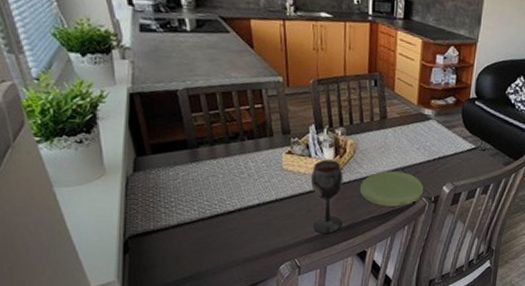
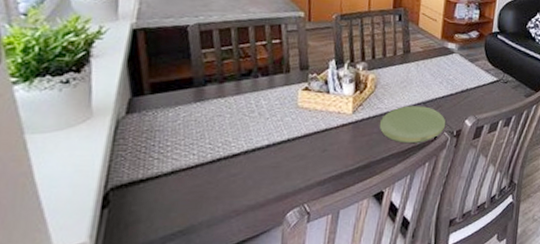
wine glass: present [310,159,344,234] -> none [327,95,363,176]

